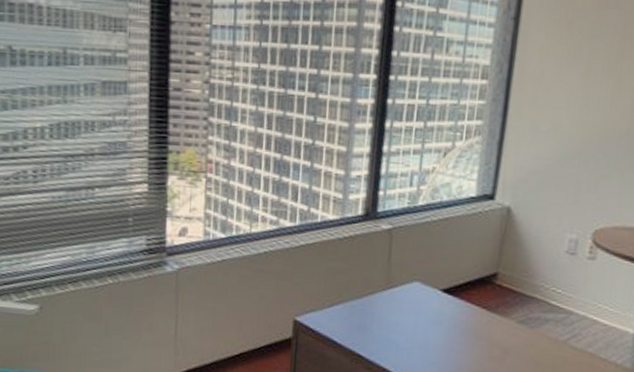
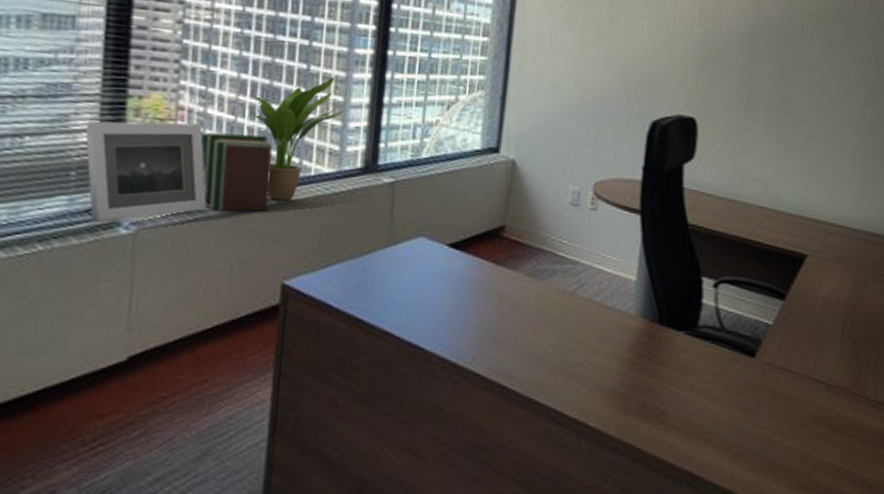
picture frame: none [137,174,233,262] -> present [84,121,207,223]
books: none [225,182,285,255] -> present [200,131,272,213]
potted plant: none [266,127,345,245] -> present [250,76,342,201]

